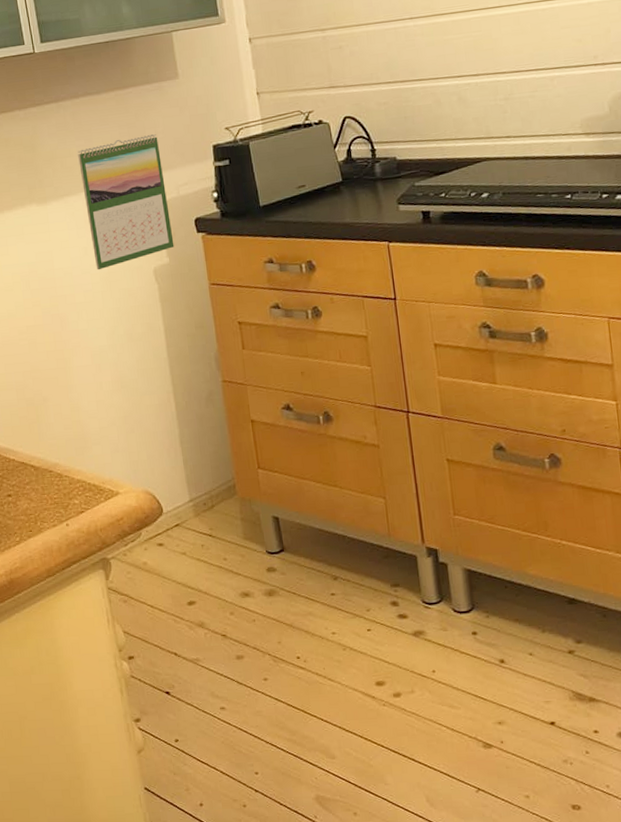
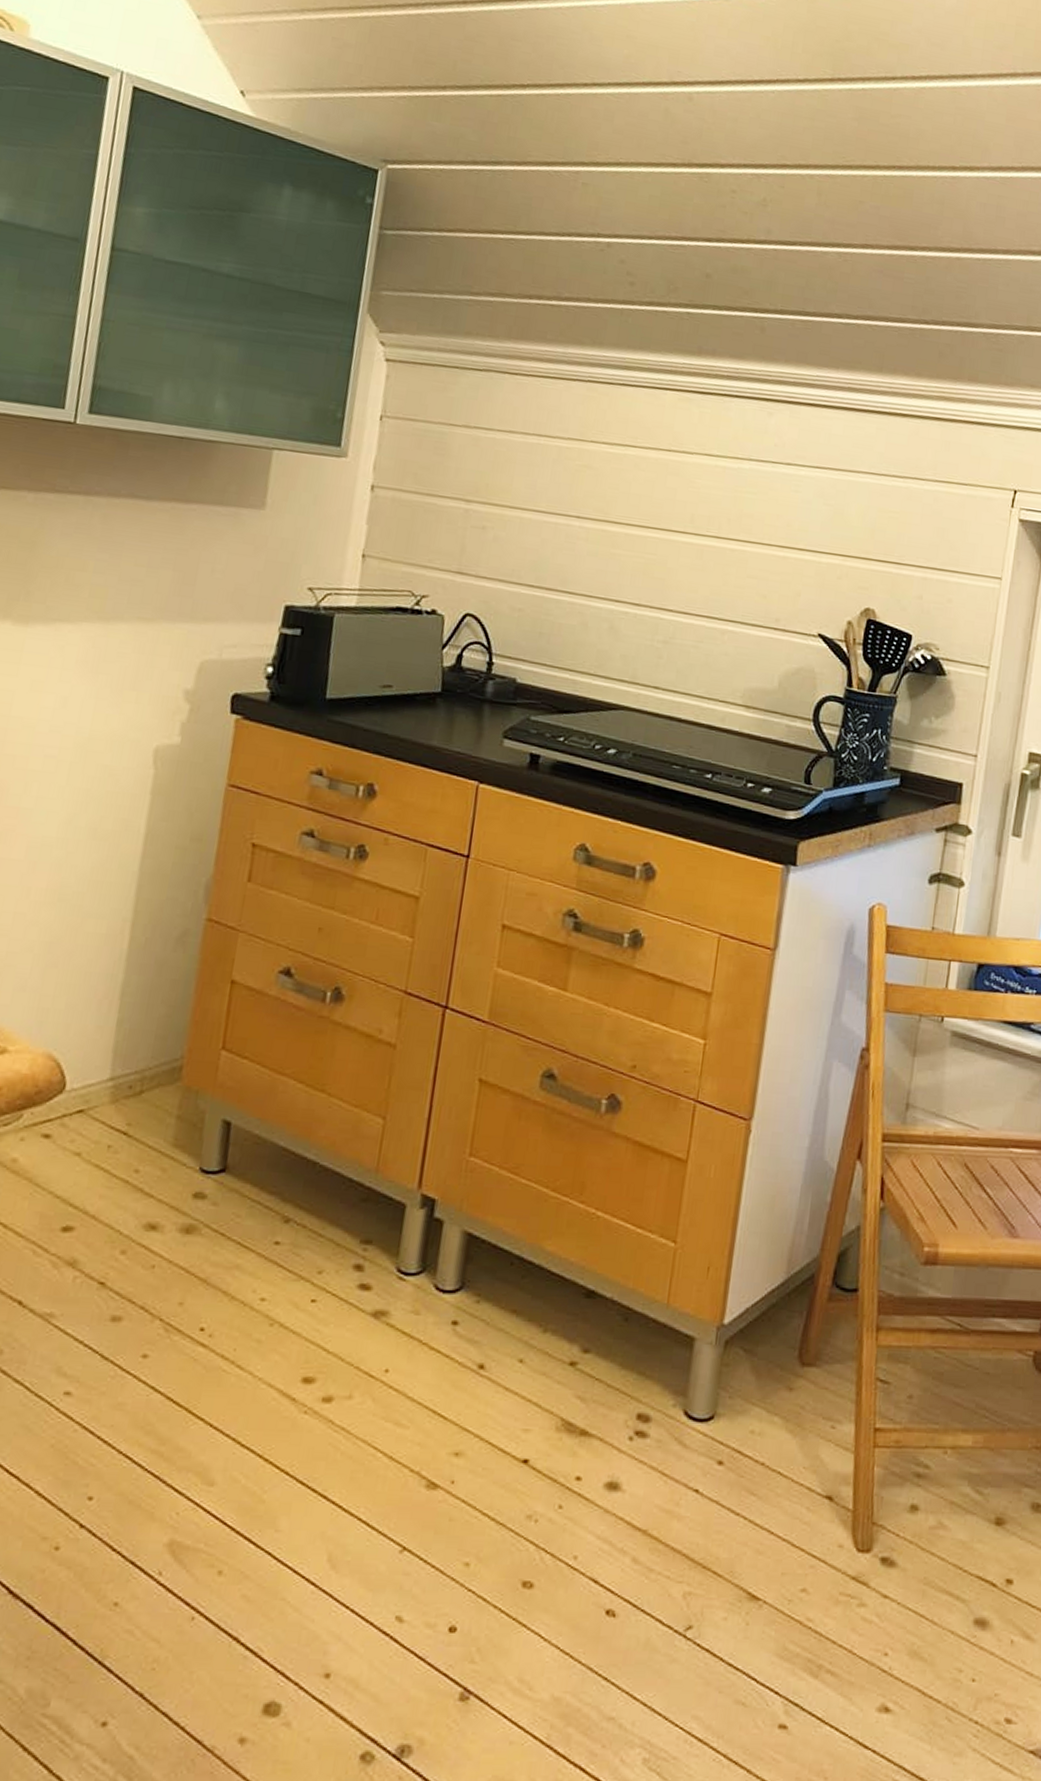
calendar: present [77,133,174,271] -> none [72,565,213,732]

